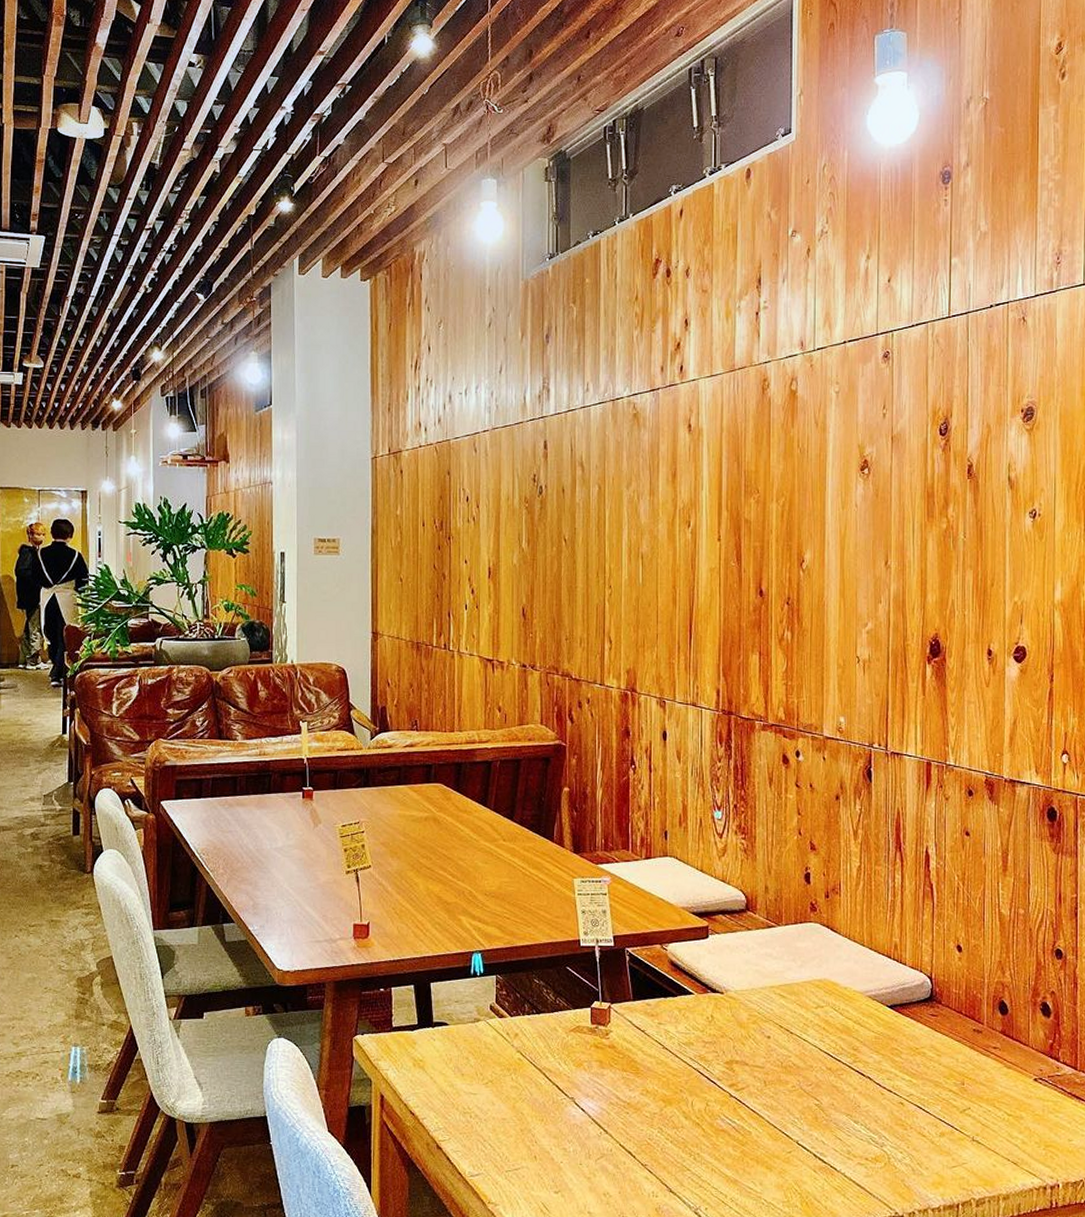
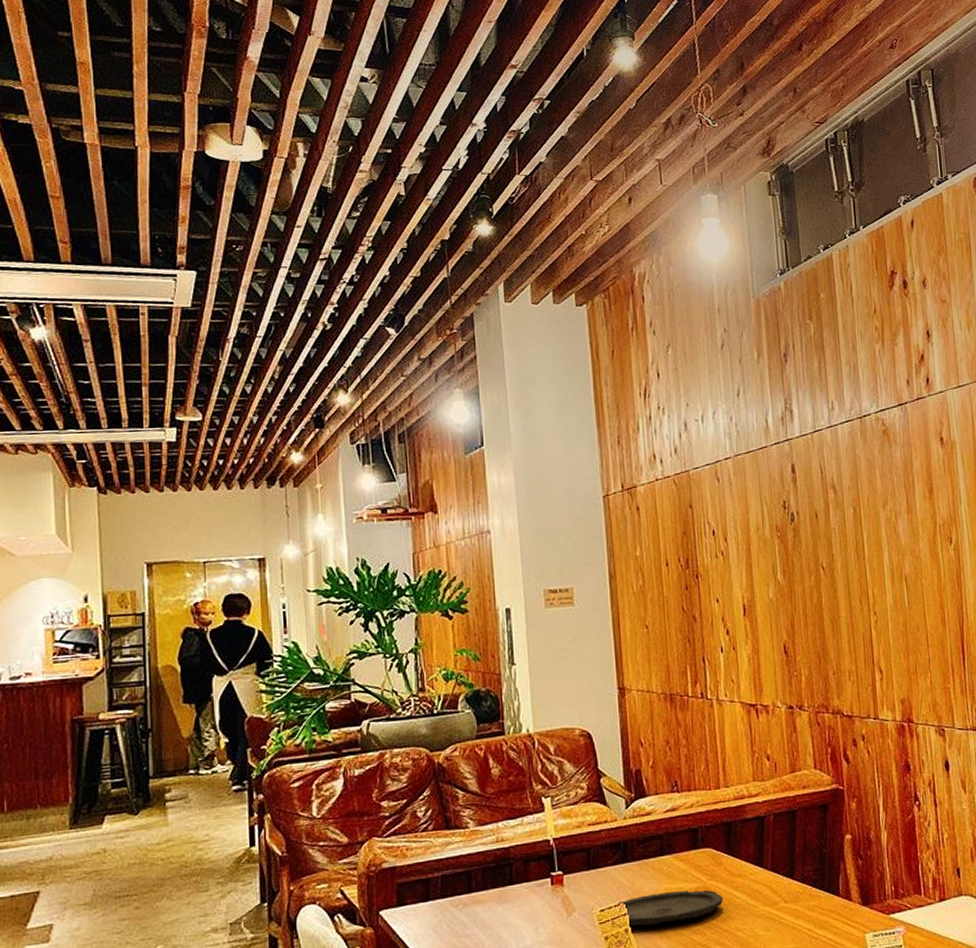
plate: none [357,817,449,844] -> present [617,889,723,926]

